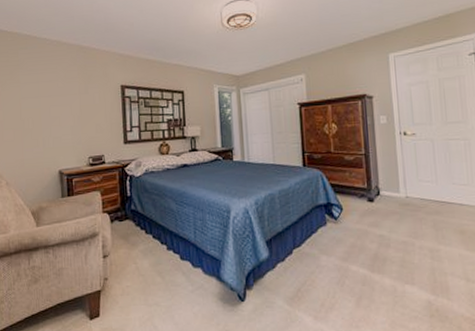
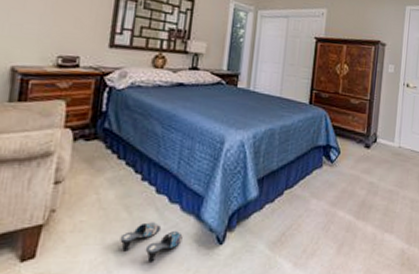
slippers: none [159,284,209,320] -> present [120,222,183,264]

